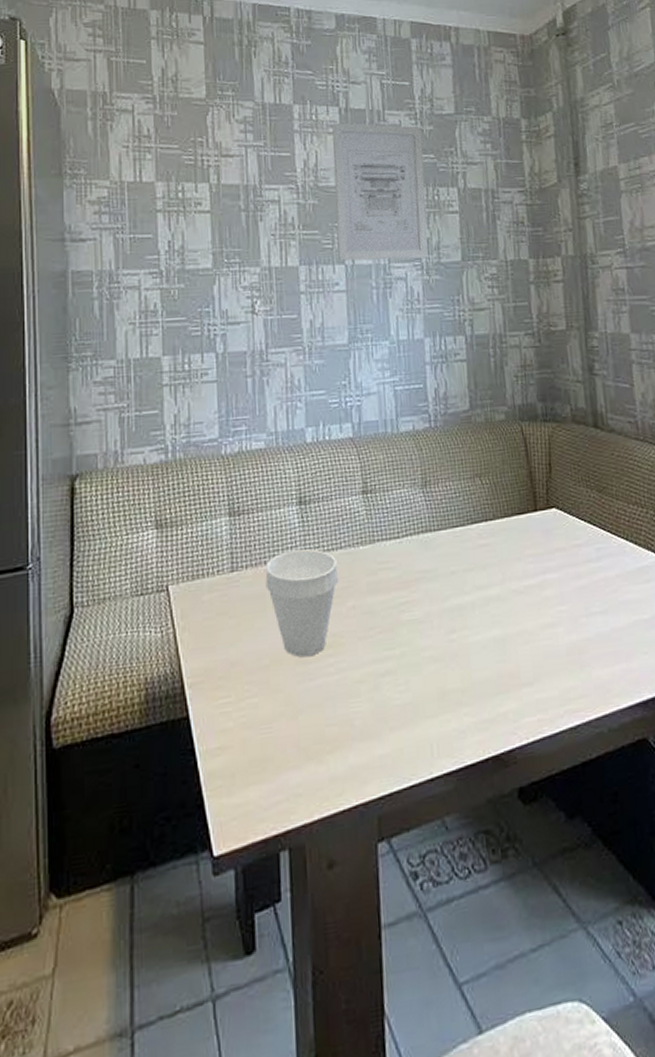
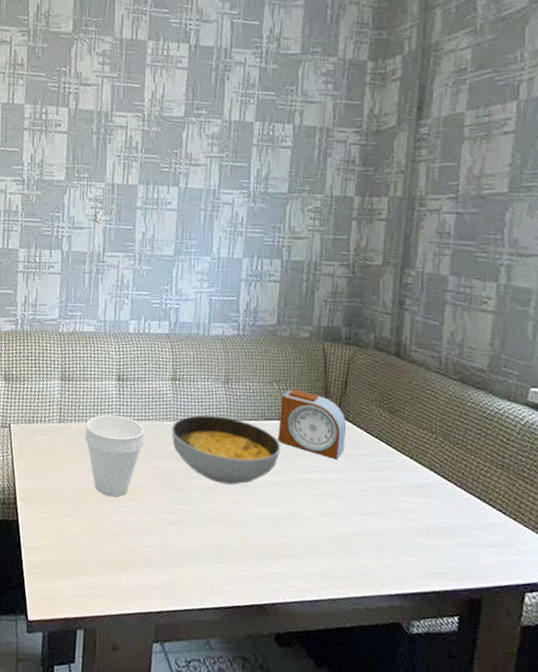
wall art: present [332,122,428,261] -> none [173,58,265,187]
soup bowl: none [368,527,494,612] -> present [171,415,281,485]
alarm clock: none [486,481,560,557] -> present [278,389,346,460]

